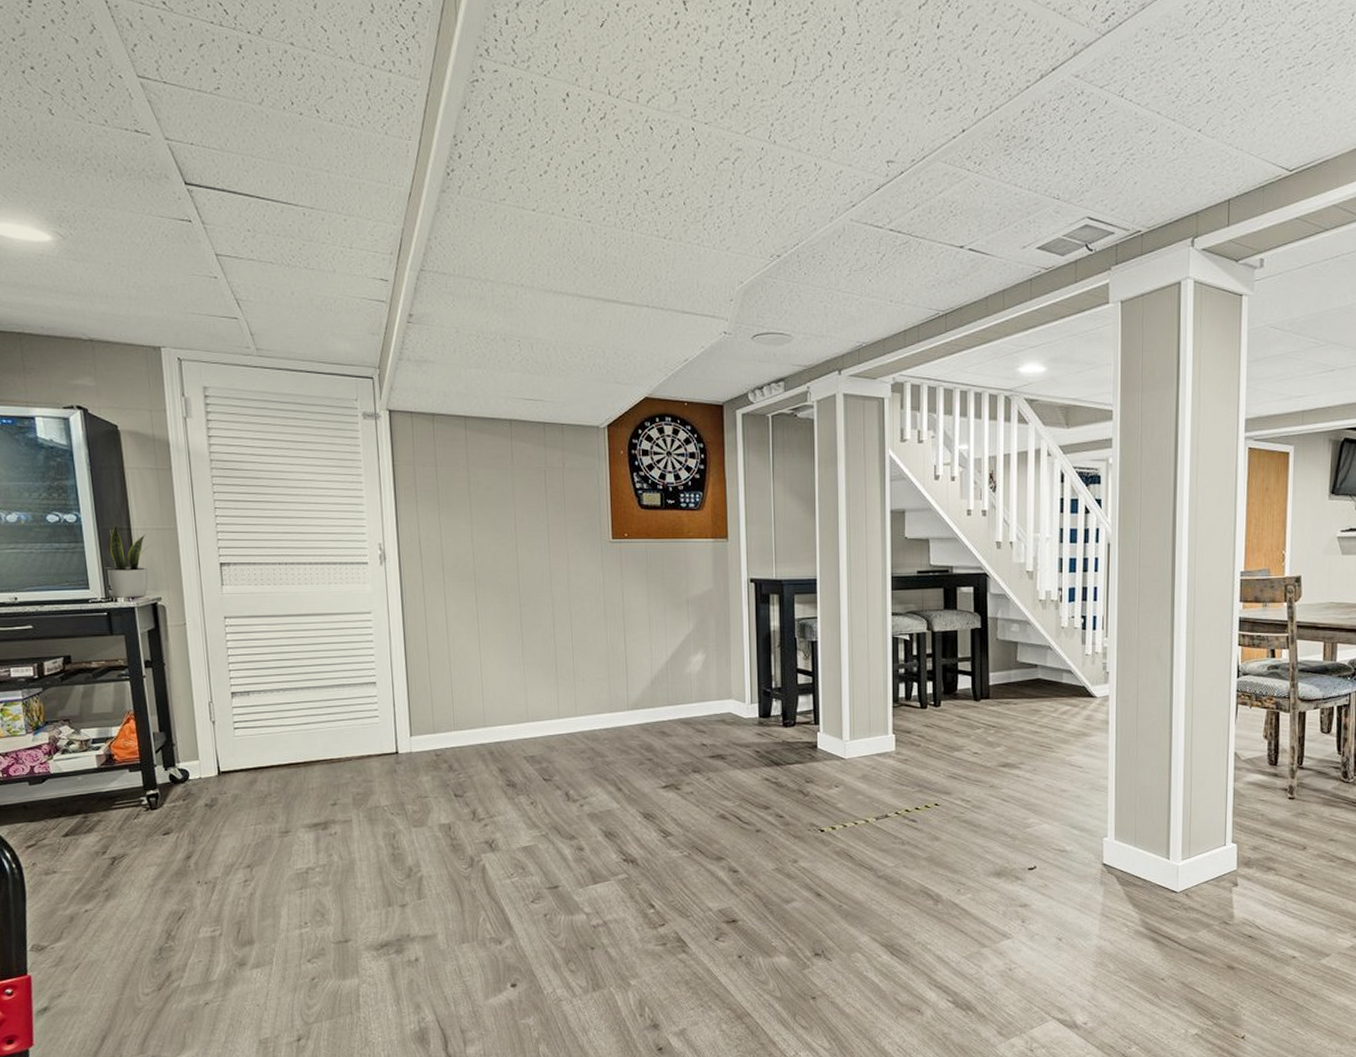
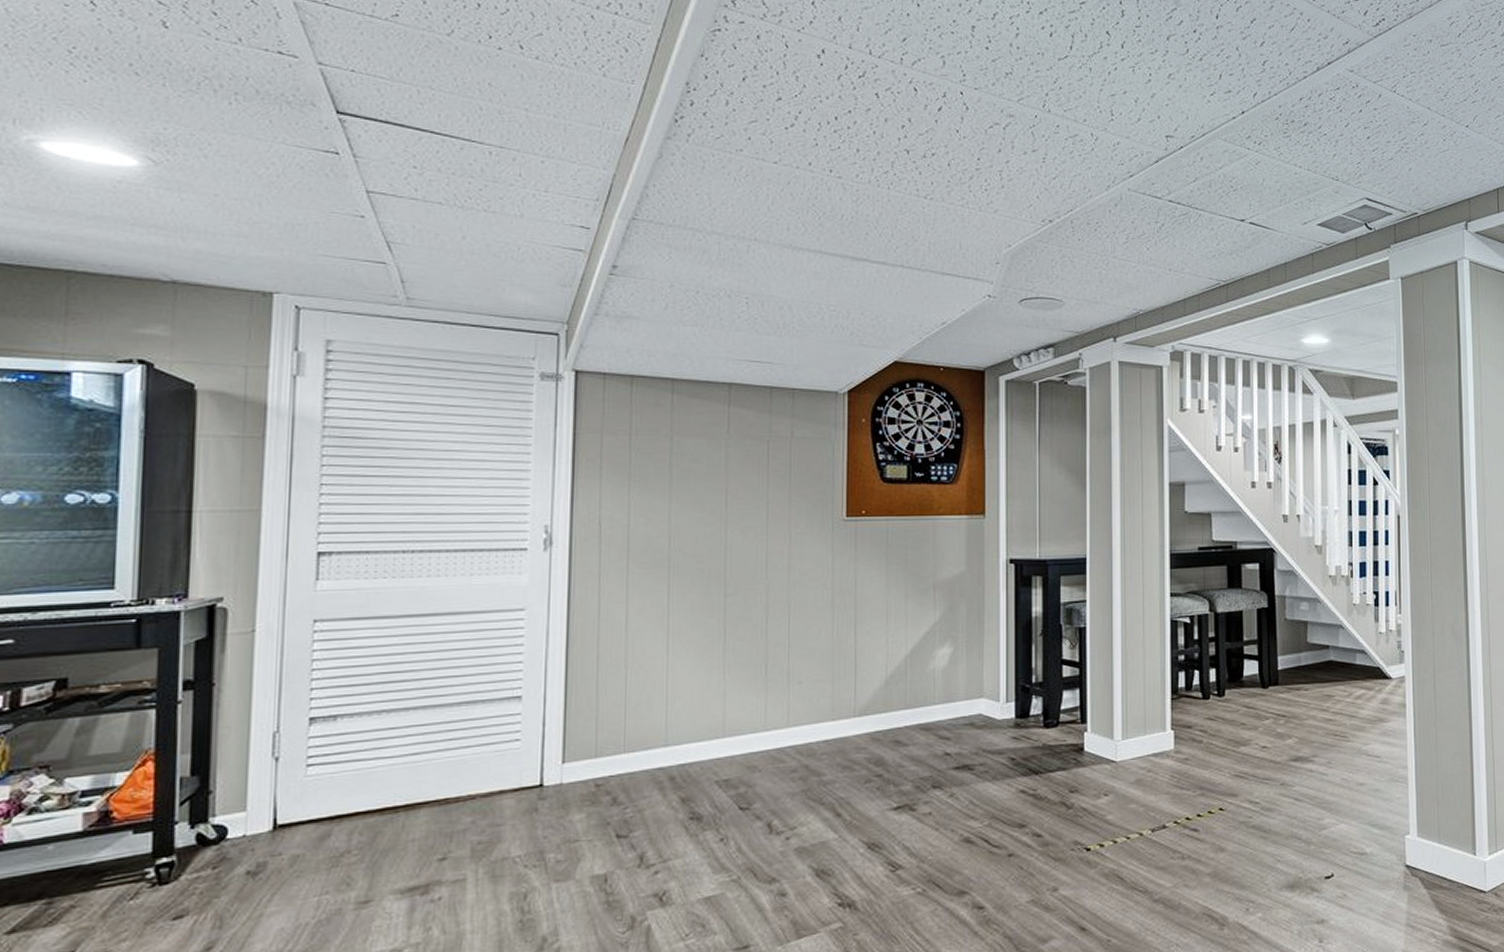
potted plant: present [105,522,152,599] -> none [142,503,221,601]

